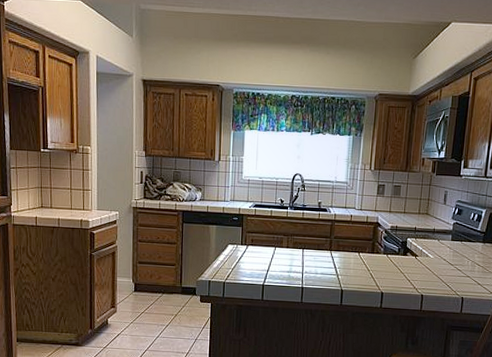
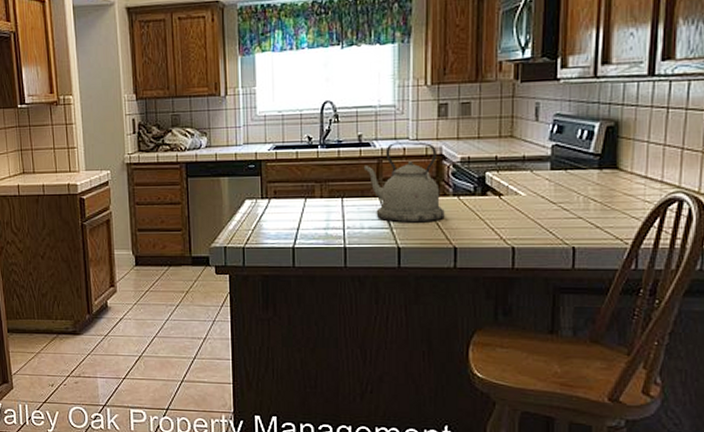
kettle: none [320,210,377,273] -> present [363,142,445,223]

